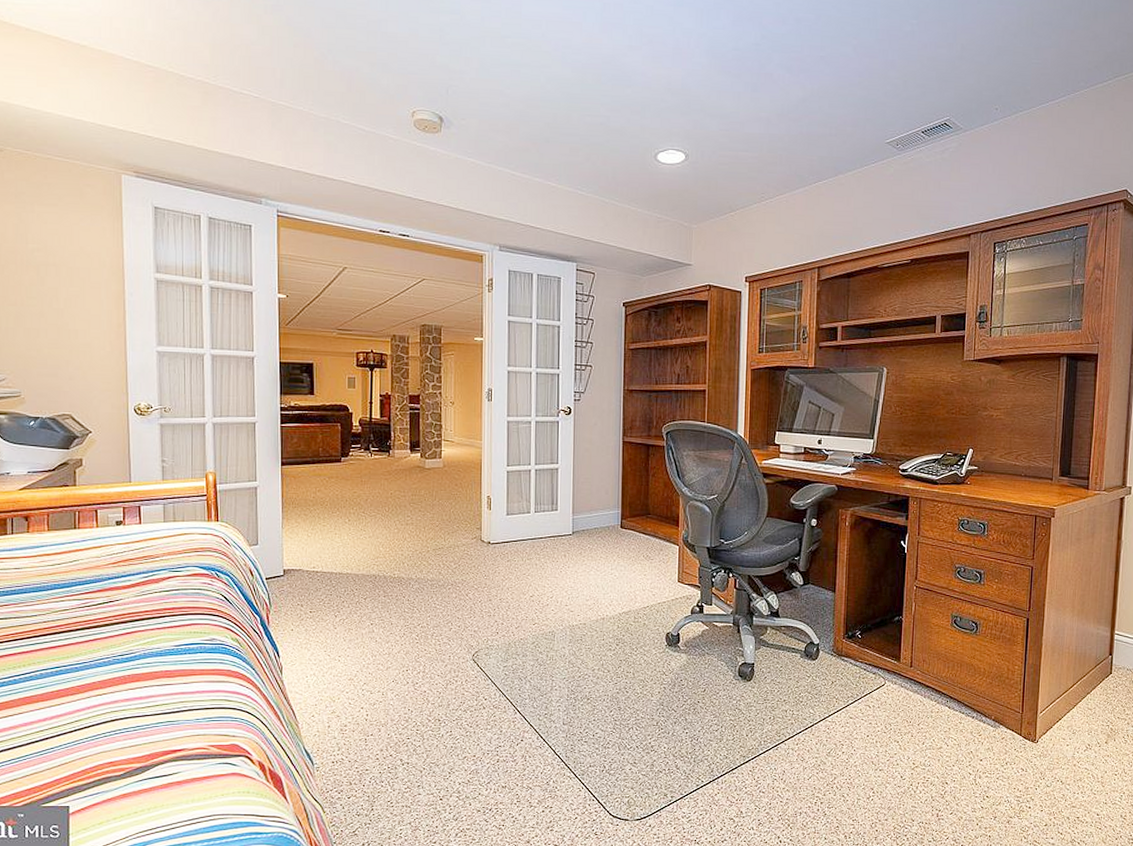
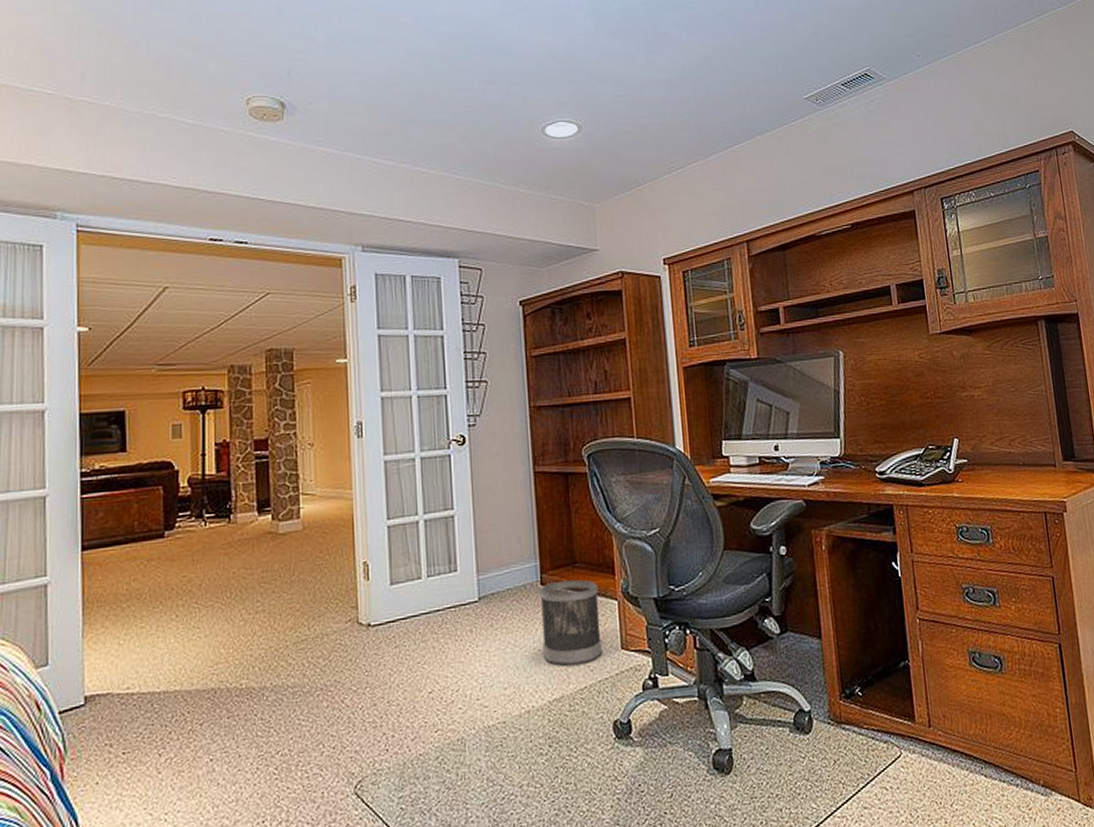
wastebasket: none [618,527,664,589] -> present [539,580,602,666]

